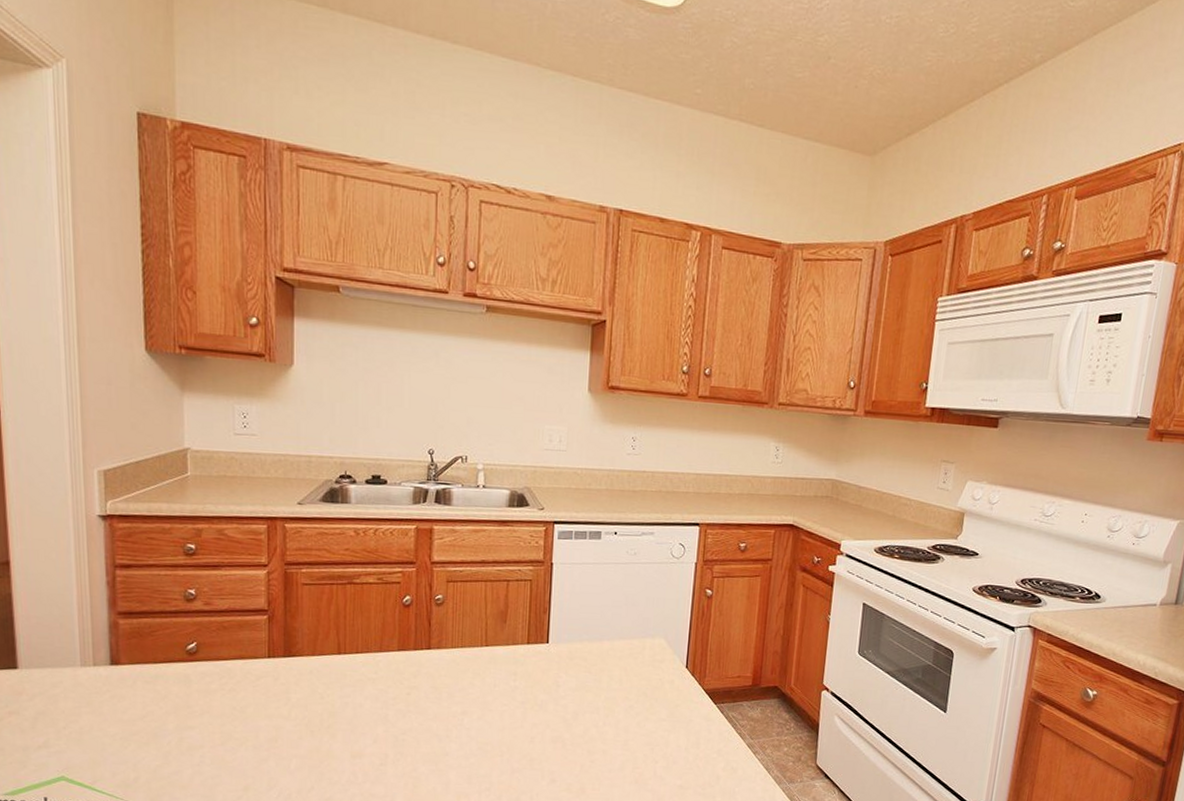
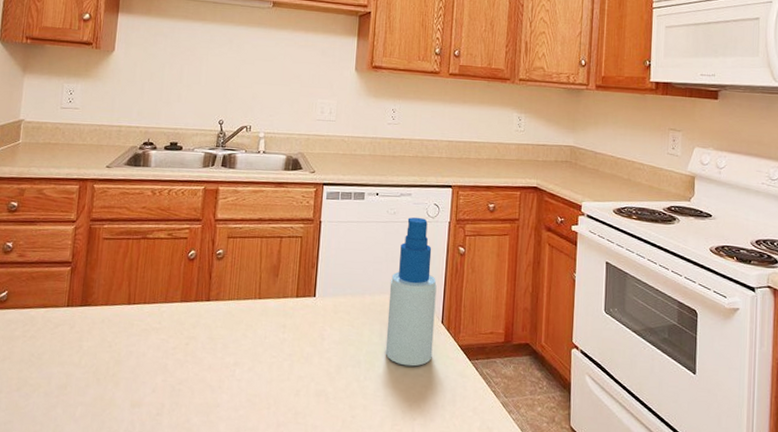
spray bottle: none [625,557,681,711] -> present [385,217,437,367]

